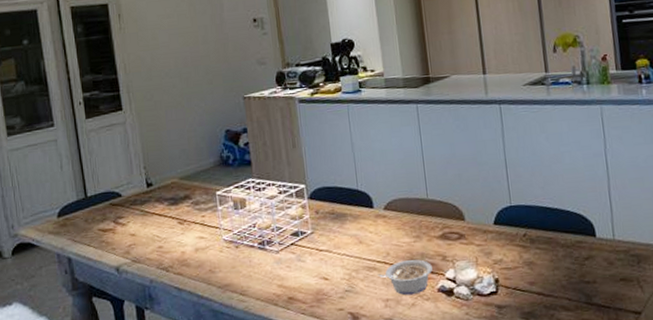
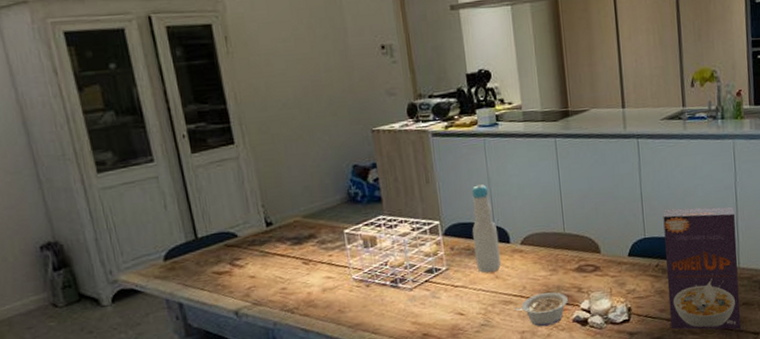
bottle: none [335,149,365,238] -> present [471,184,502,273]
cereal box: none [529,174,619,308] -> present [663,206,741,330]

